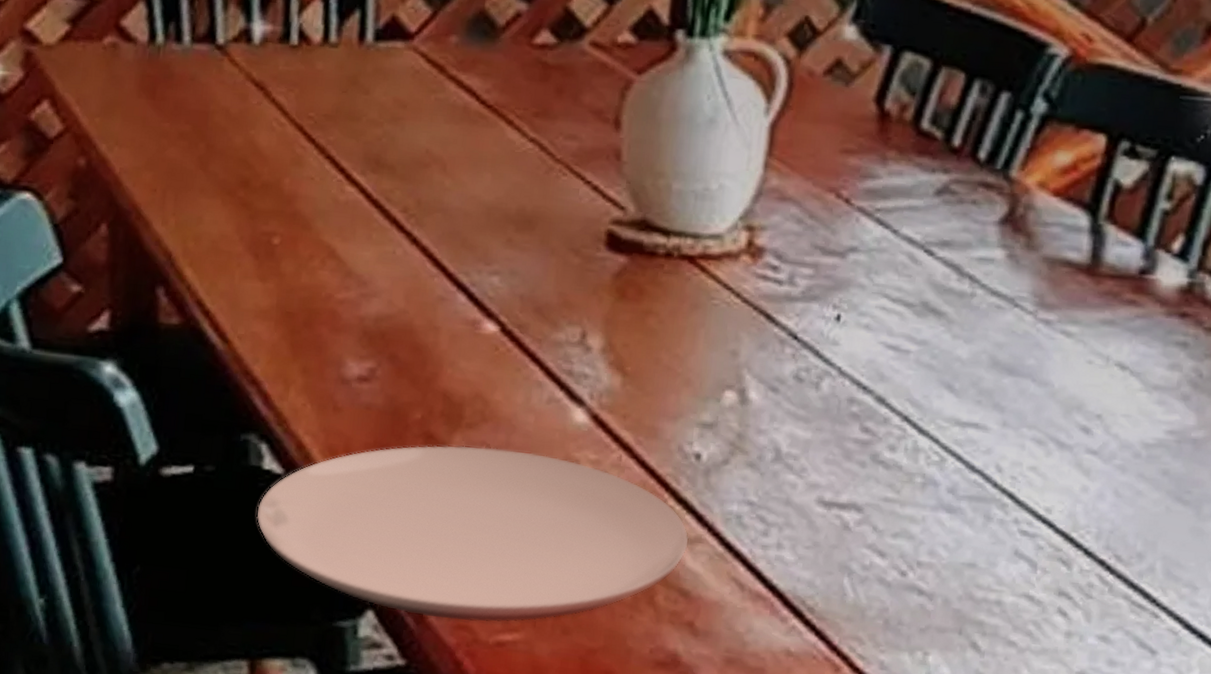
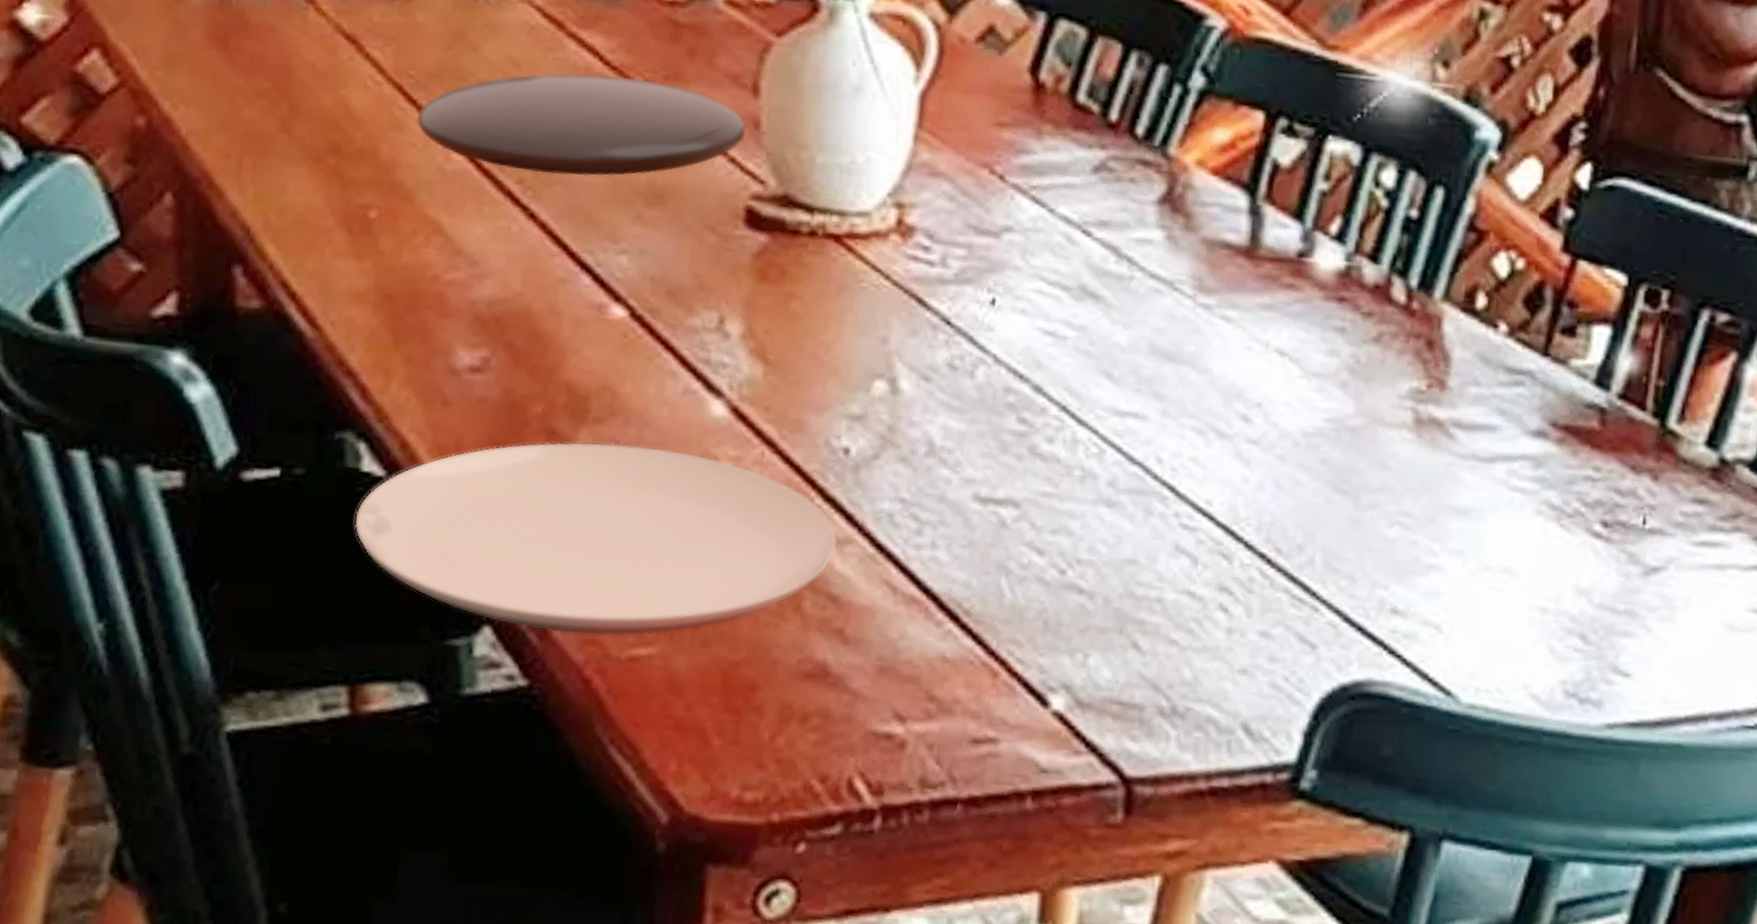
plate: none [315,112,609,205] -> present [417,73,747,176]

